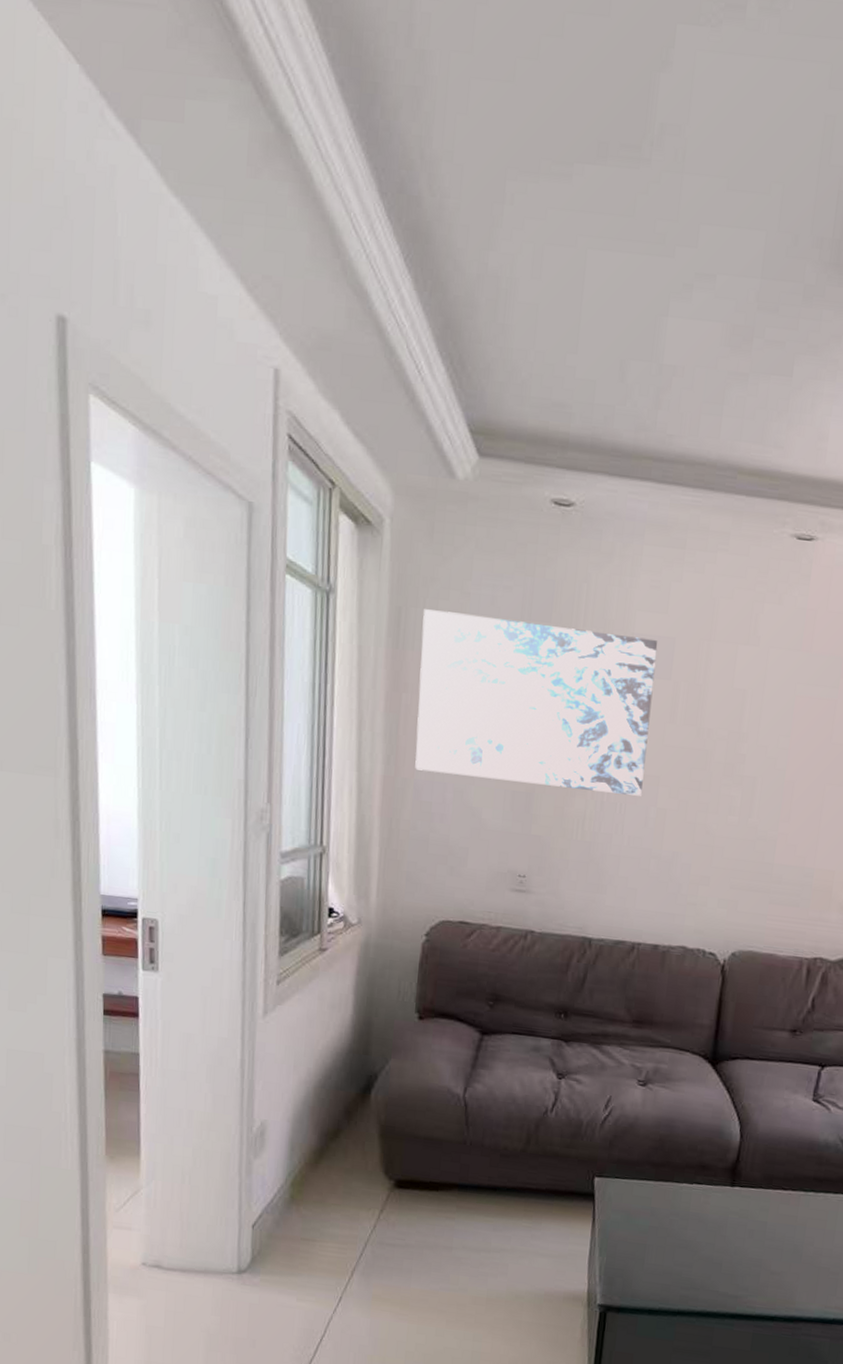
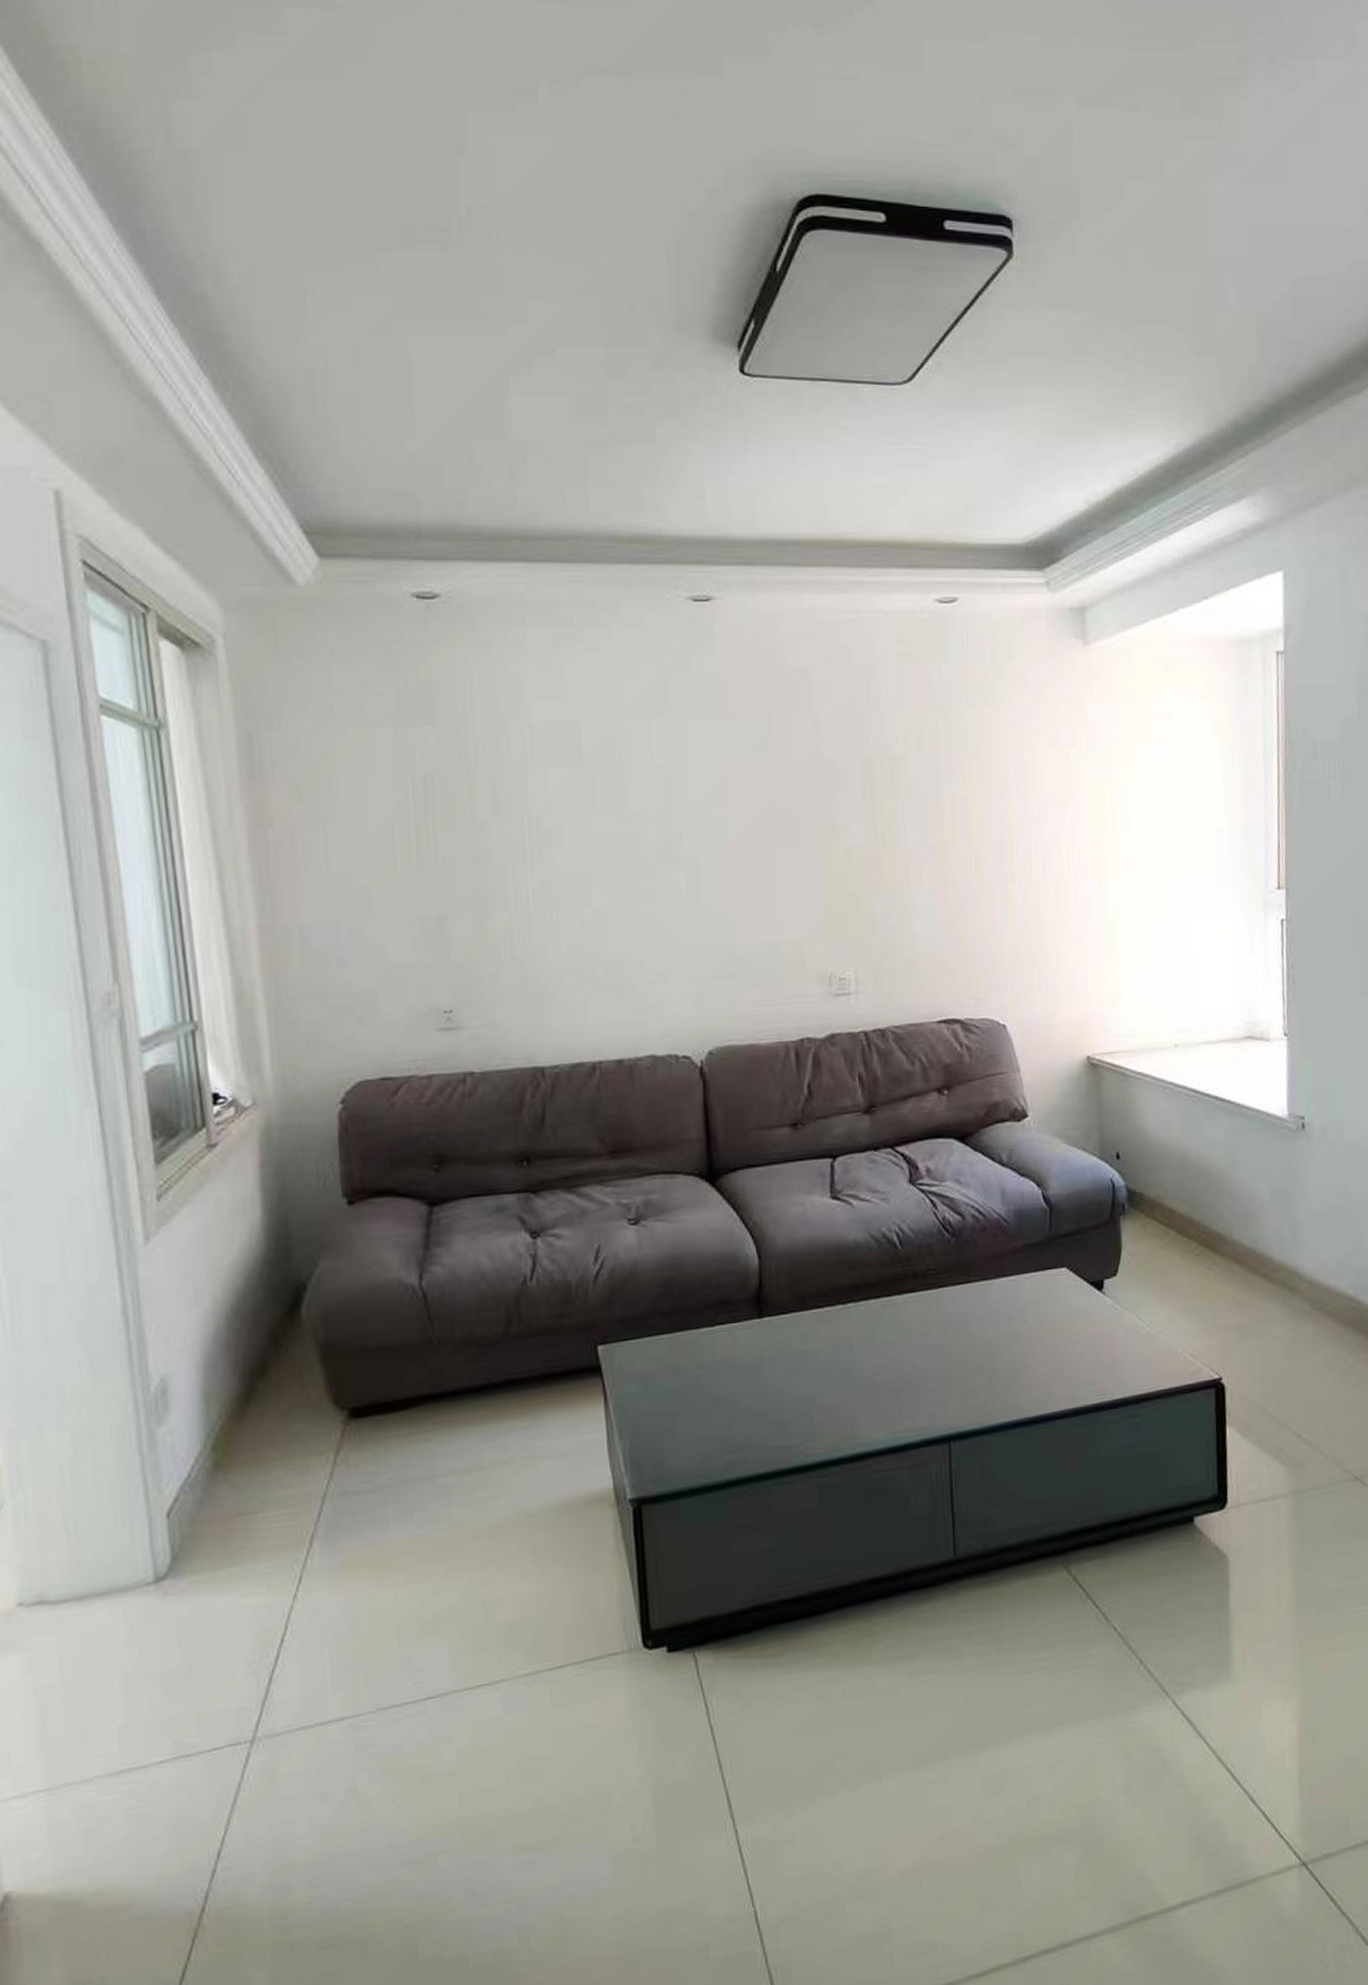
wall art: present [415,609,658,796] -> none [280,726,573,913]

